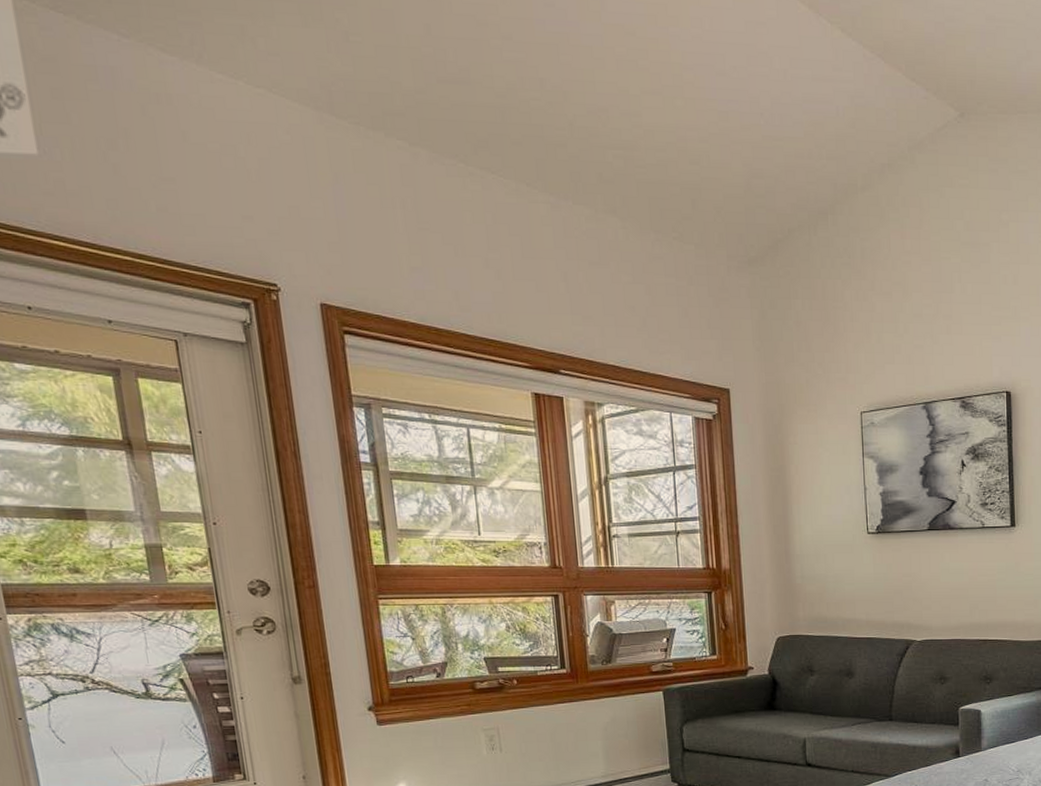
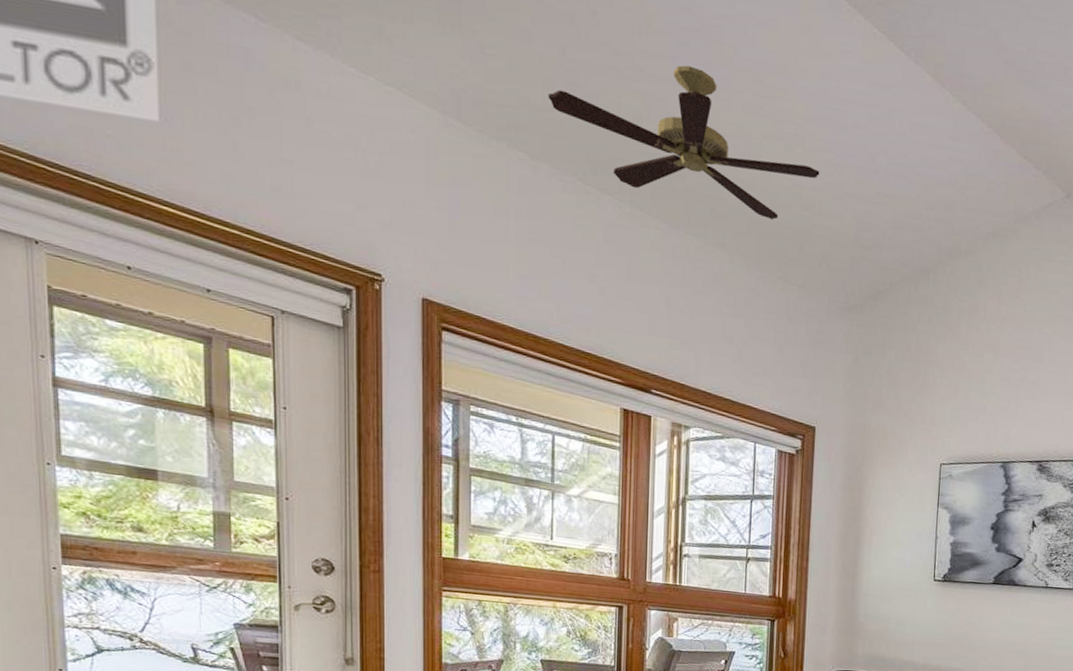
ceiling fan: none [418,27,704,179] -> present [548,65,820,221]

